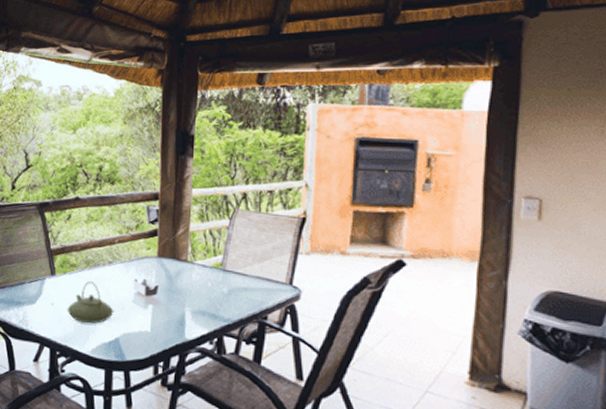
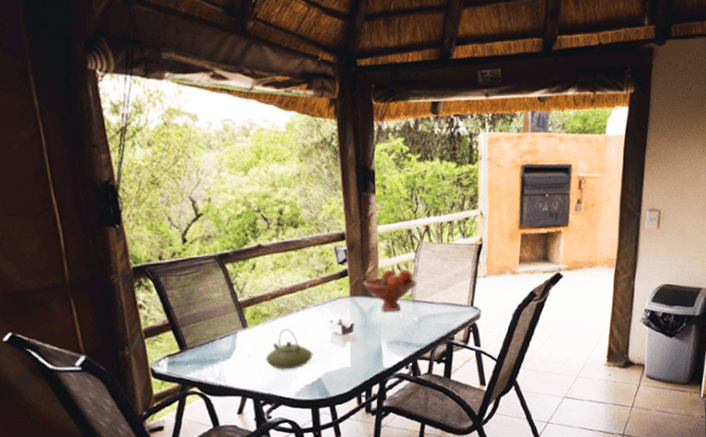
fruit bowl: none [172,233,229,279] -> present [363,269,417,312]

